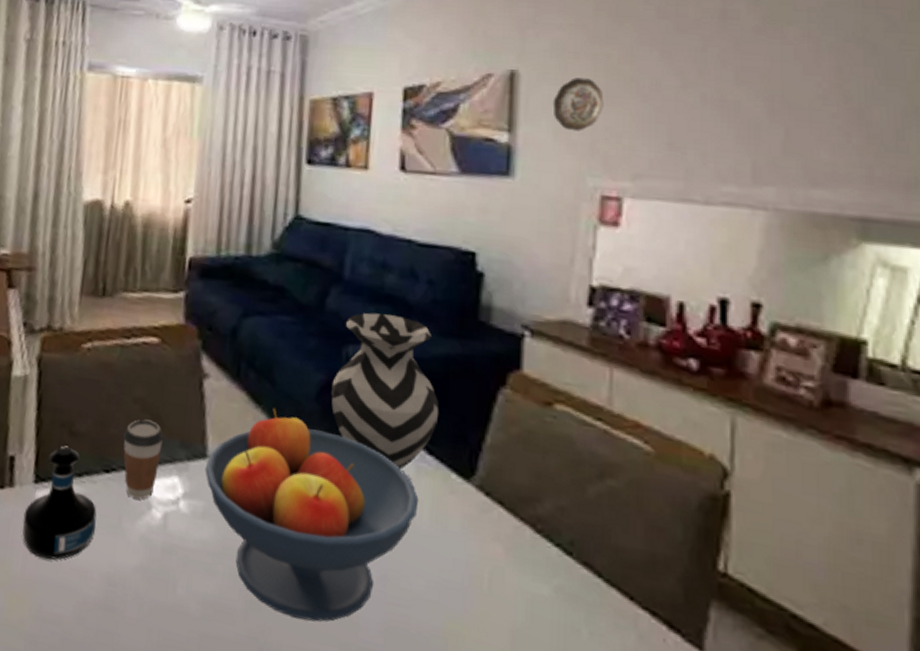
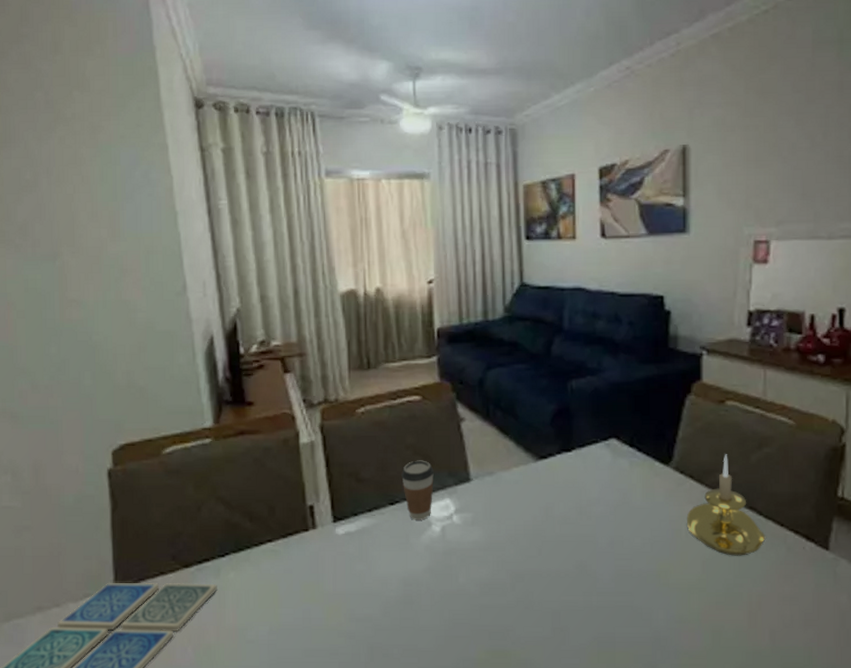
tequila bottle: present [22,445,97,560] -> none [328,490,388,577]
fruit bowl: present [205,408,419,622] -> none [470,436,633,582]
vase: present [331,312,439,469] -> none [562,352,643,465]
candle holder: none [491,478,606,635] -> present [687,454,766,556]
decorative plate: present [552,77,604,131] -> none [716,147,754,191]

